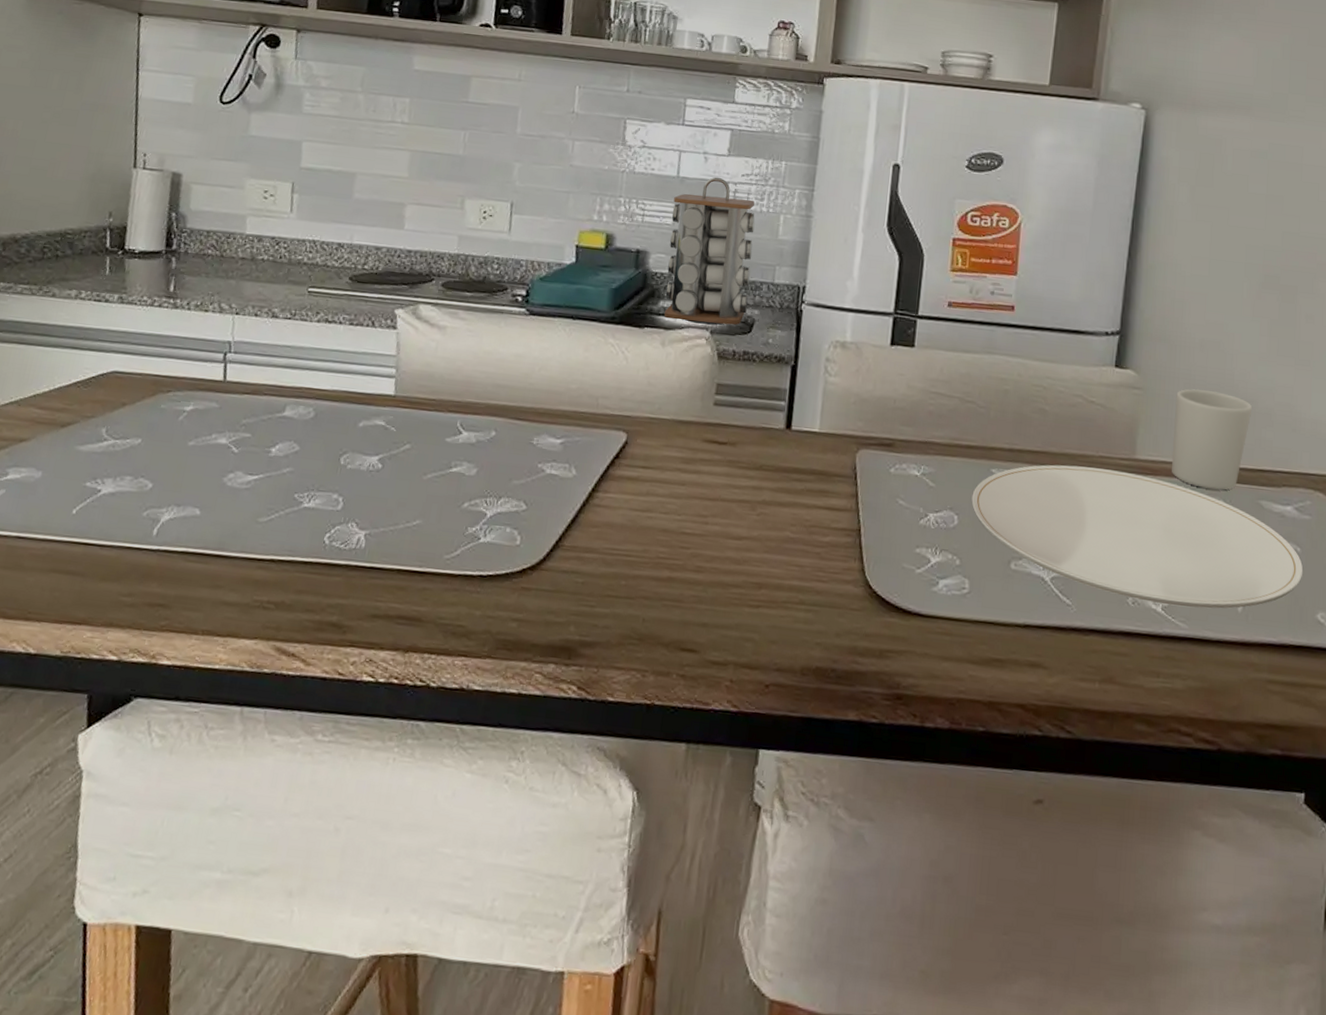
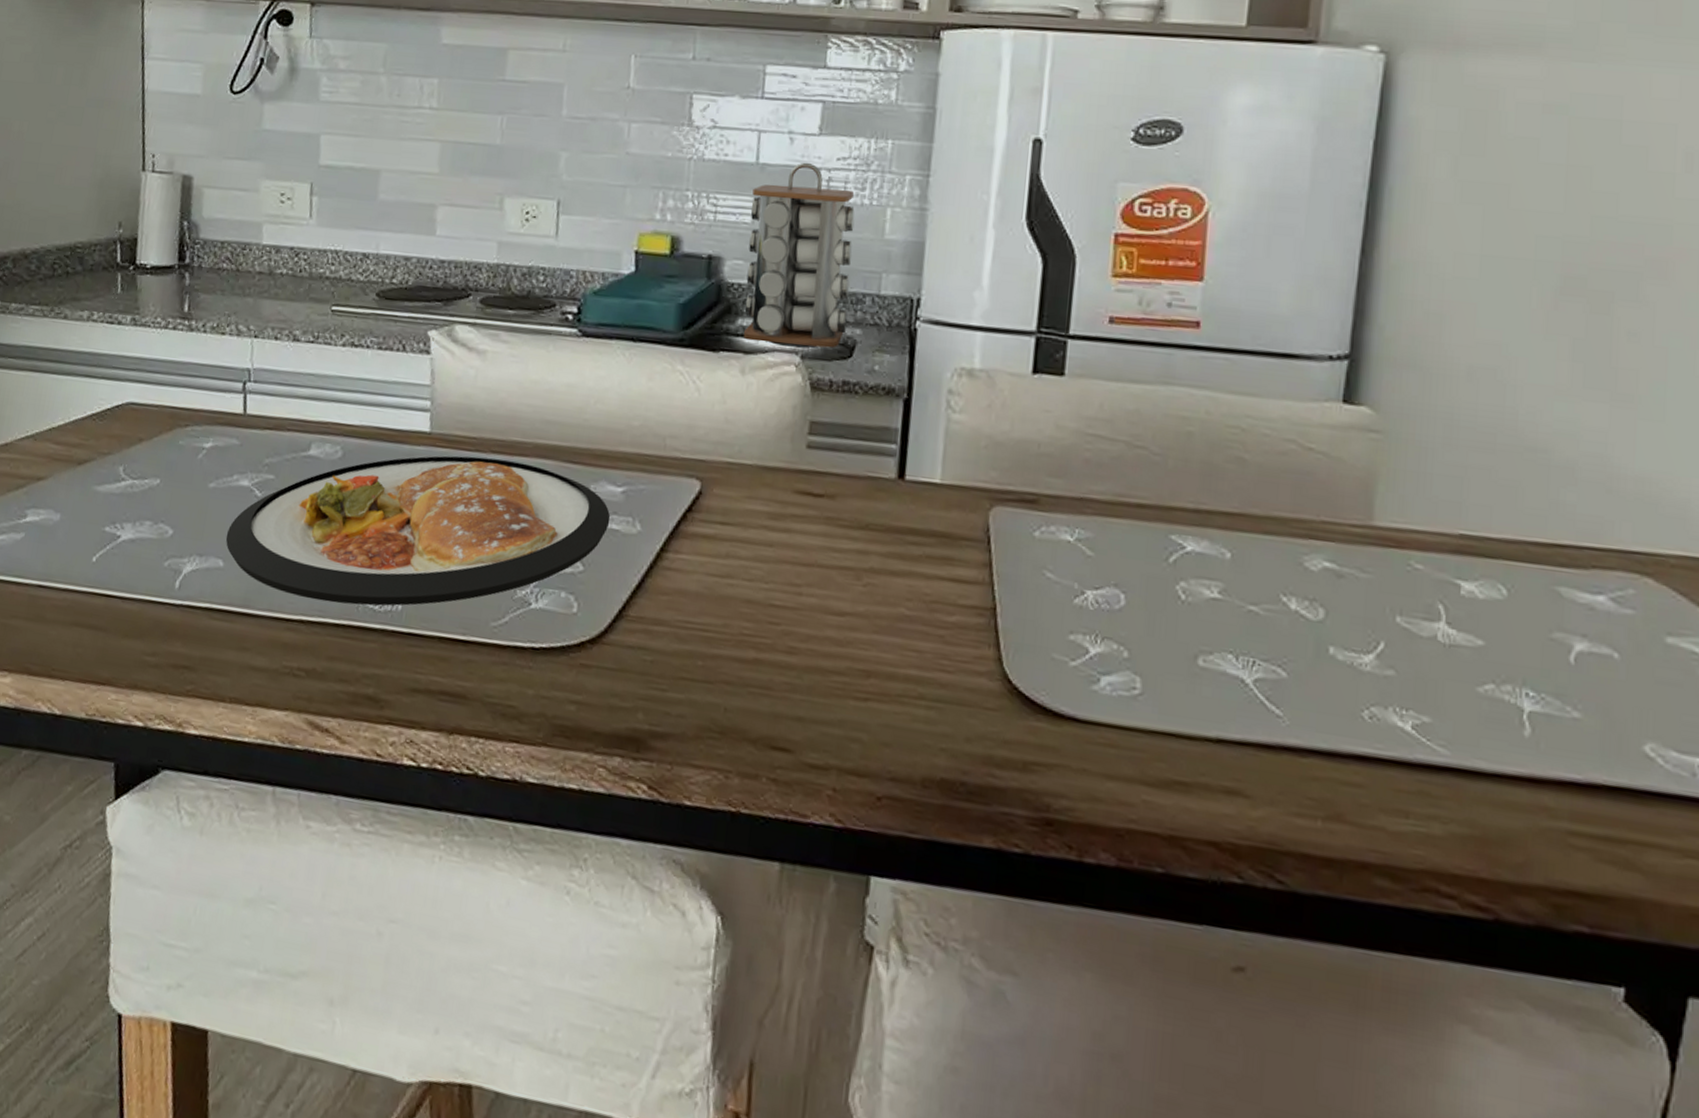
dish: none [203,415,551,545] -> present [225,455,611,606]
plate: present [971,464,1304,609] -> none [1143,531,1624,732]
mug: present [1171,388,1253,490] -> none [1424,432,1546,571]

